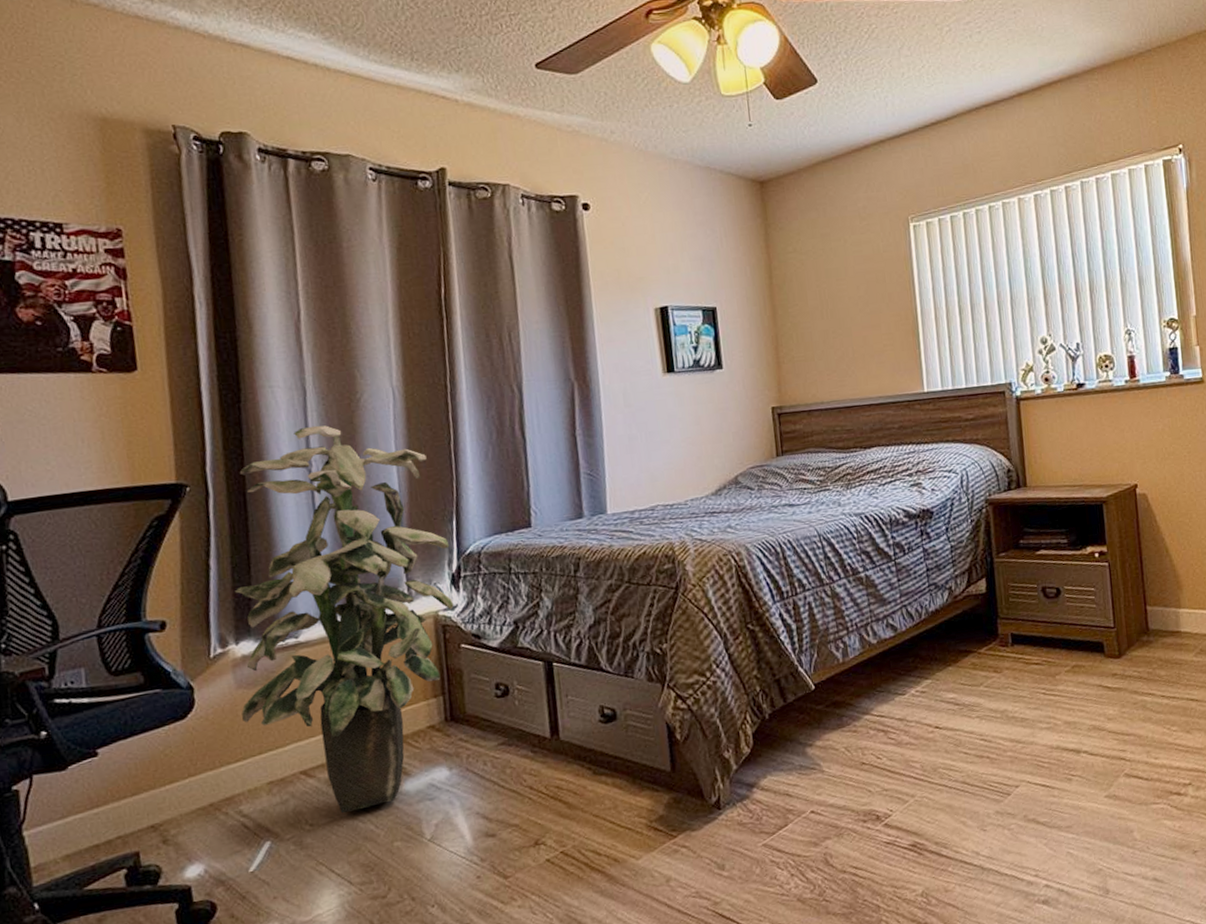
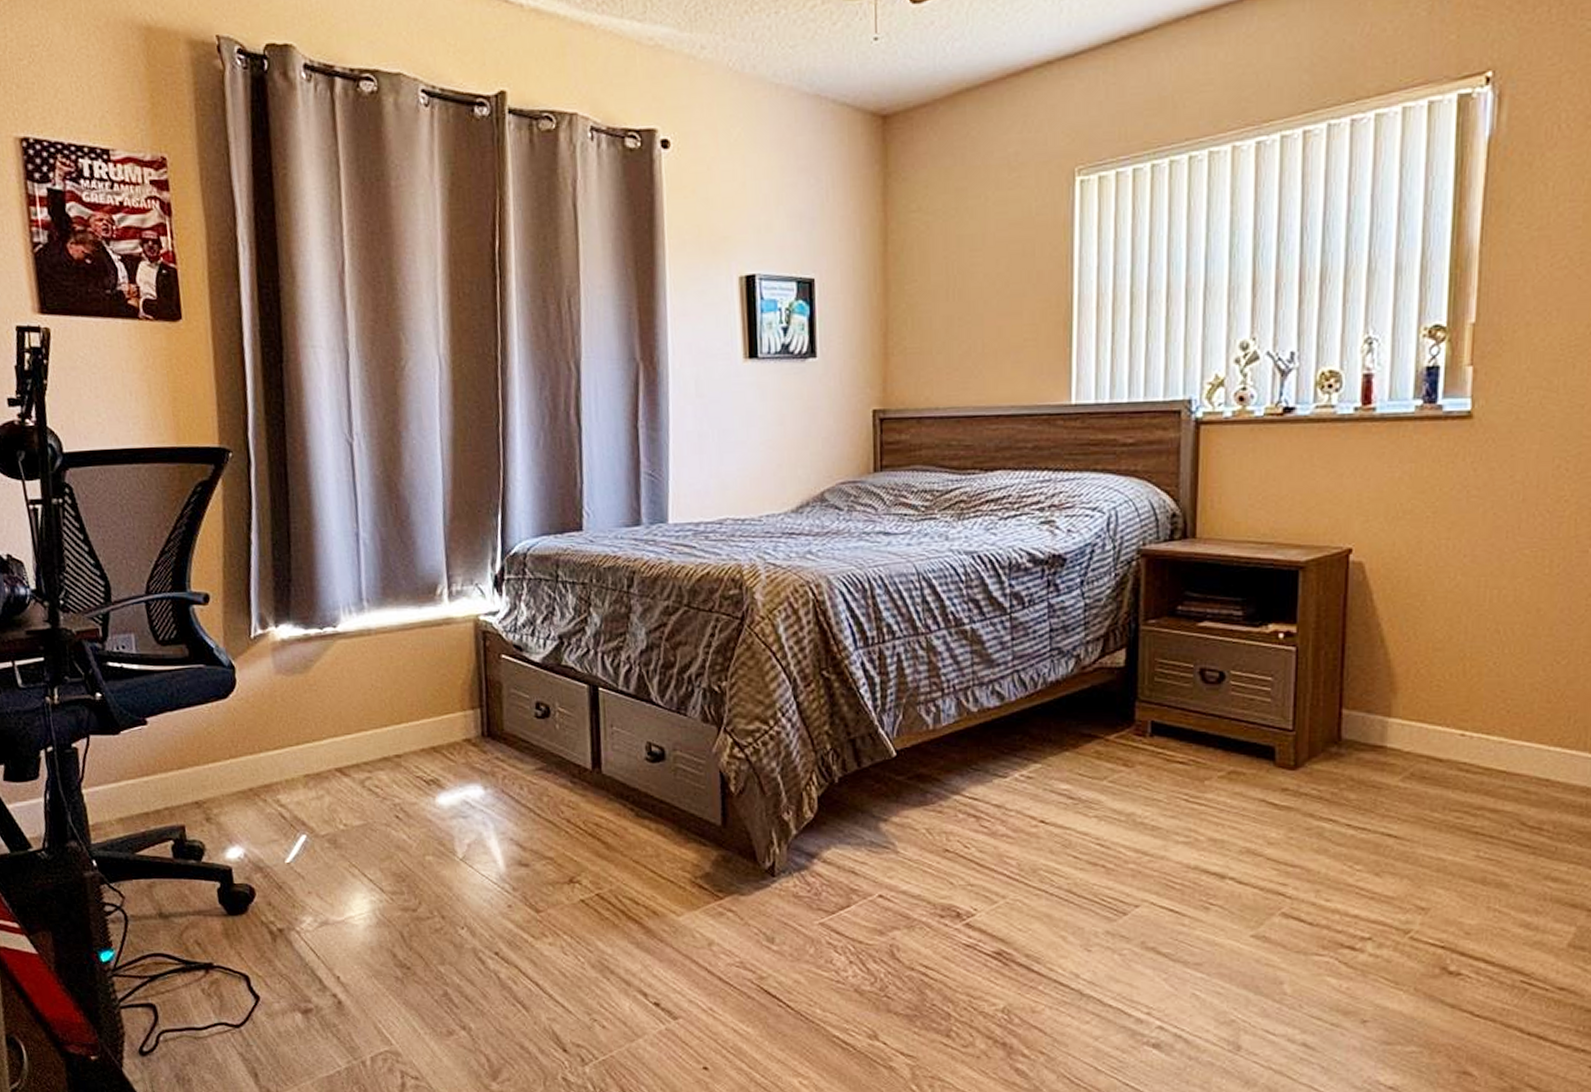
indoor plant: present [235,425,454,814] -> none [275,394,496,818]

